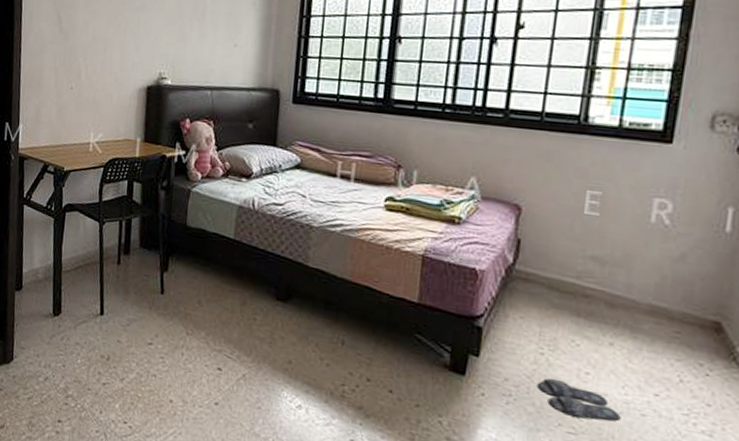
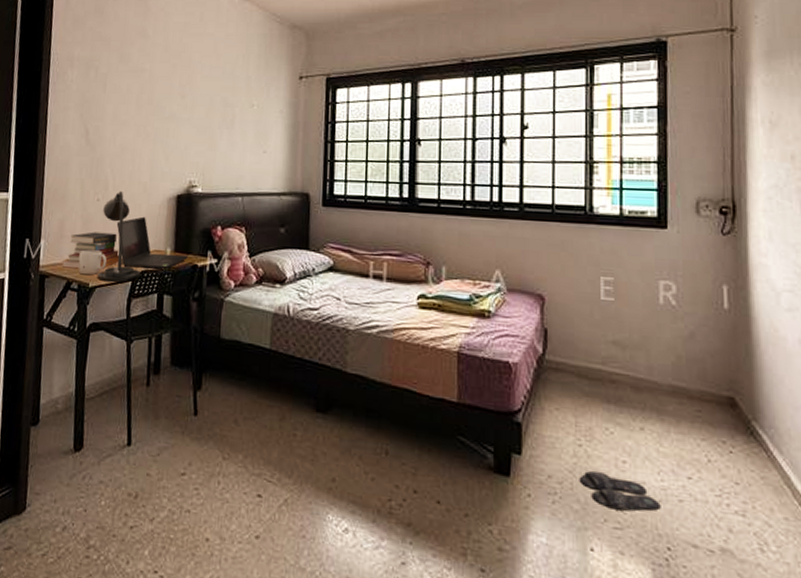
books: none [39,118,92,153] -> present [62,232,119,269]
mug: none [54,135,80,160] -> present [78,250,107,275]
desk lamp: none [71,80,113,168] -> present [97,191,141,283]
laptop: none [89,106,157,158] -> present [116,216,188,270]

